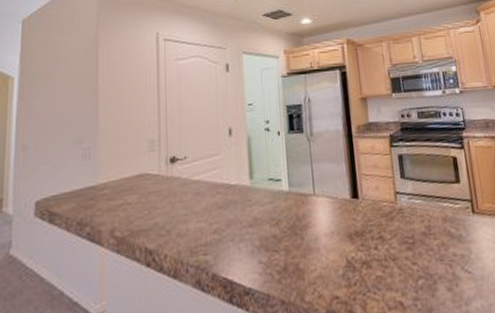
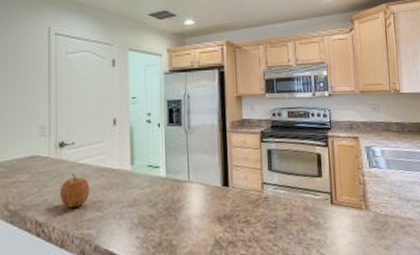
apple: none [171,192,206,231] -> present [59,174,90,207]

